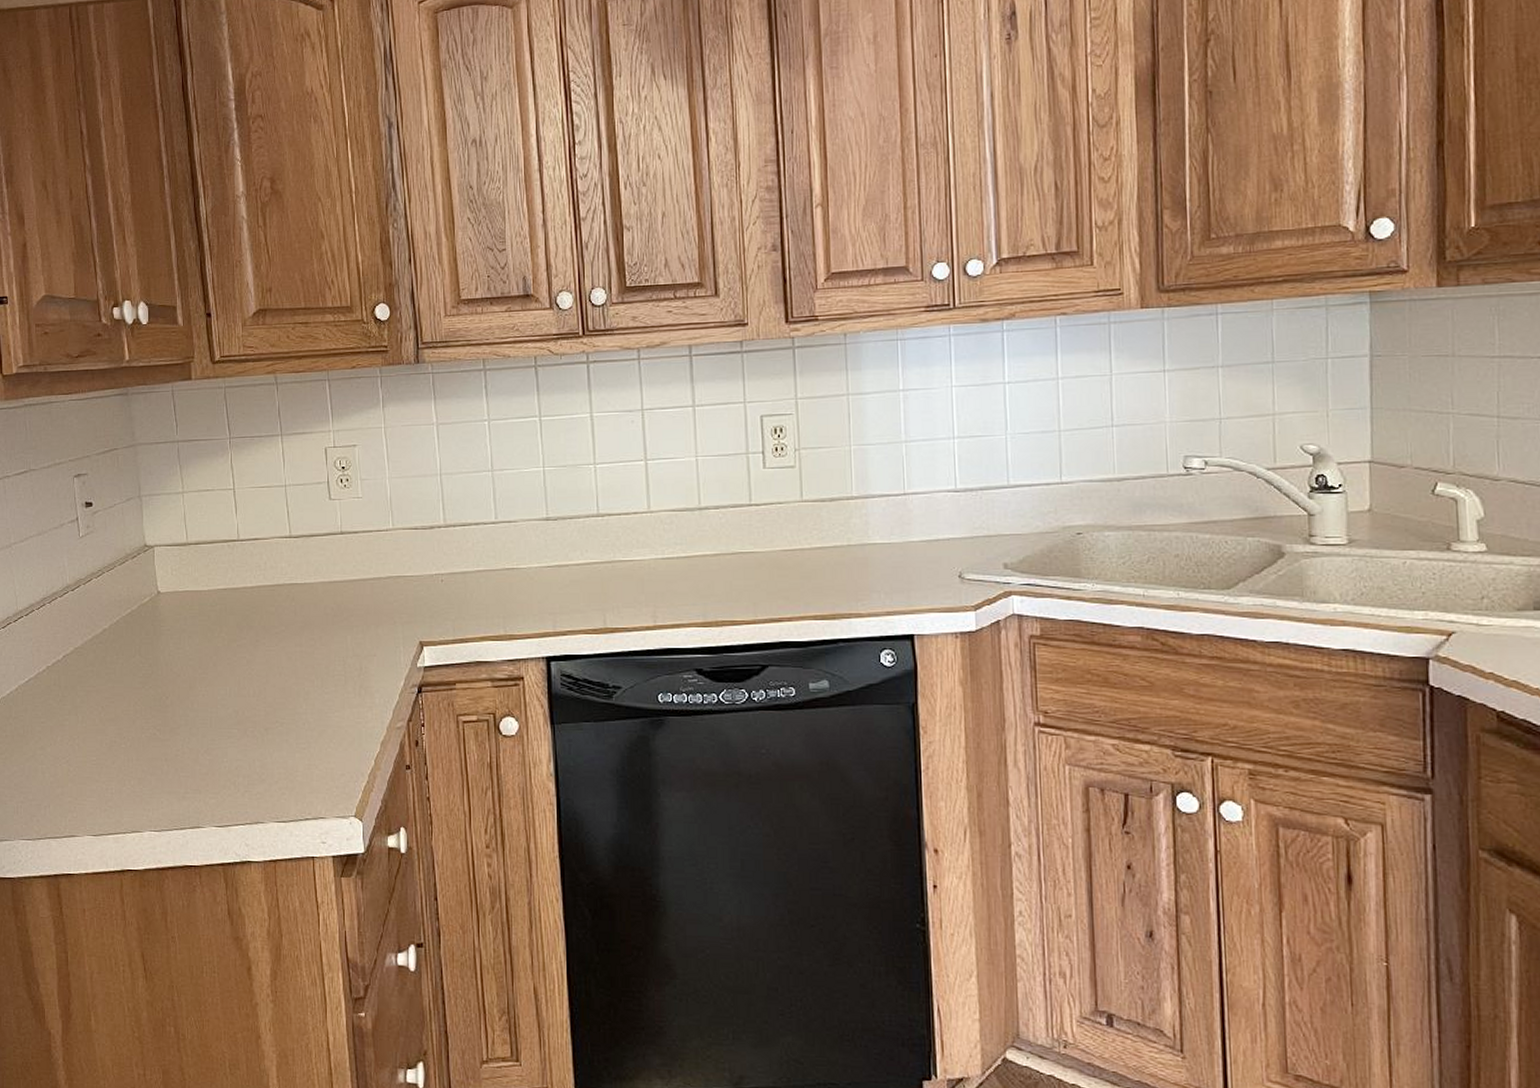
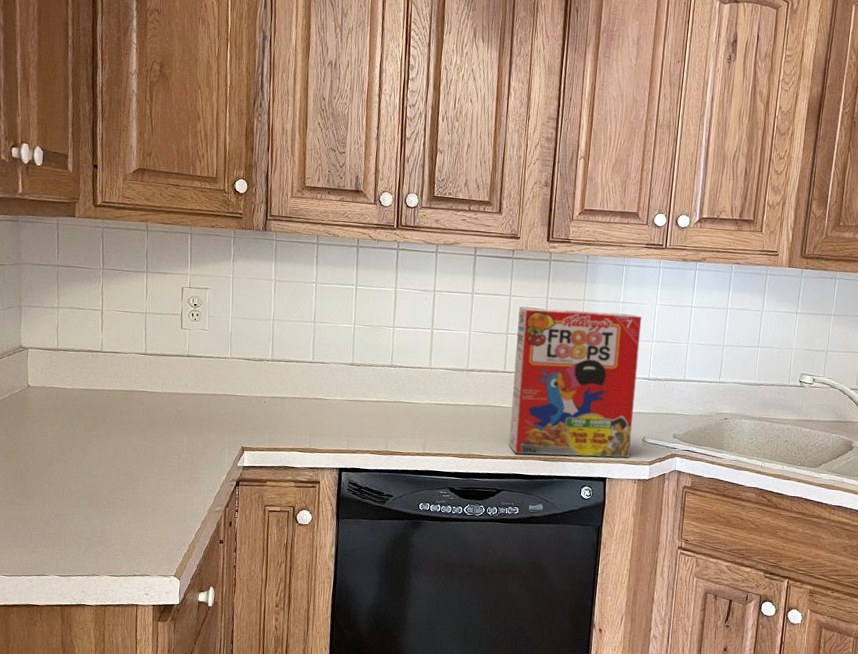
cereal box: none [758,405,943,613] -> present [509,307,642,458]

